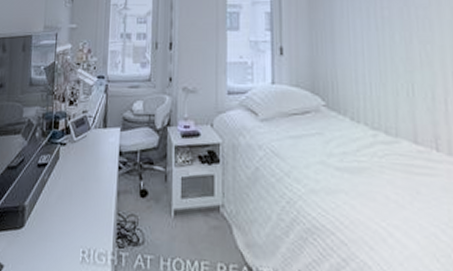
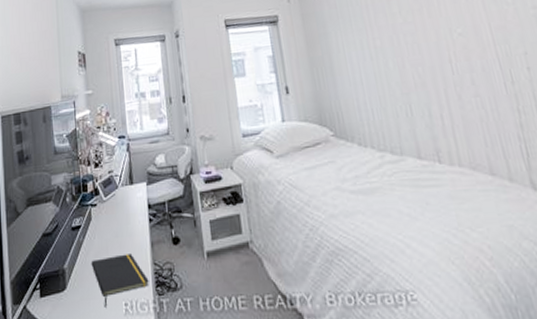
notepad: none [52,199,110,252] -> present [91,254,149,307]

